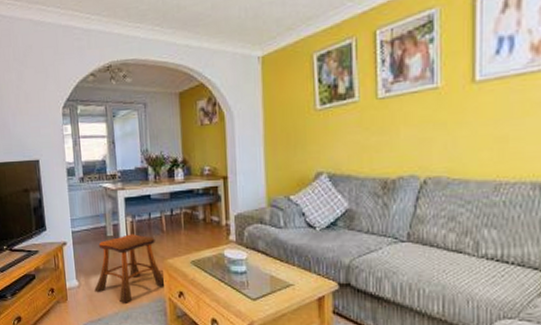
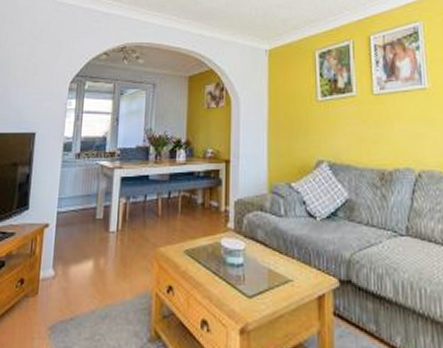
stool: present [94,234,166,303] -> none [72,217,155,299]

